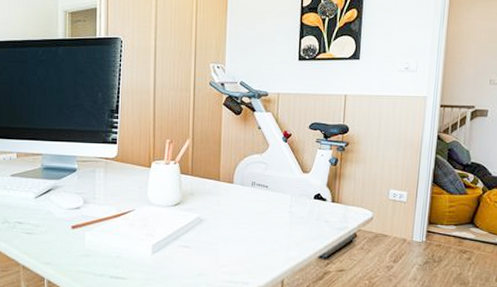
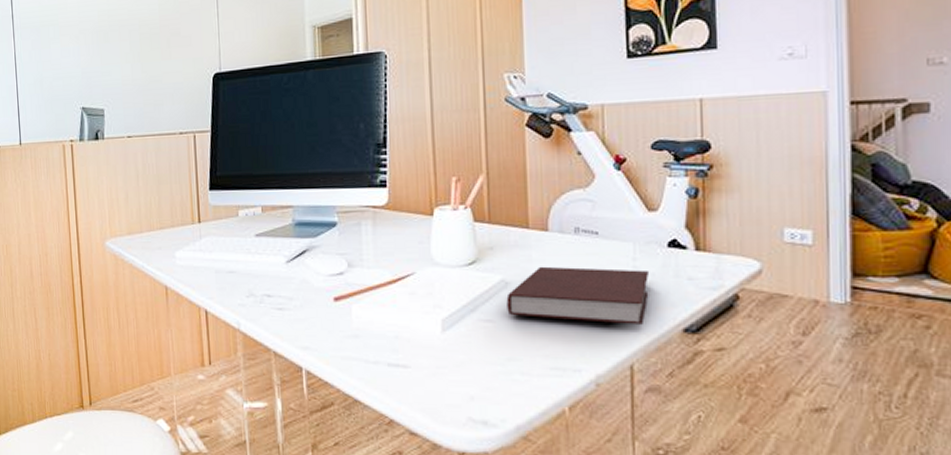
notebook: none [200,209,300,252] -> present [506,266,650,325]

